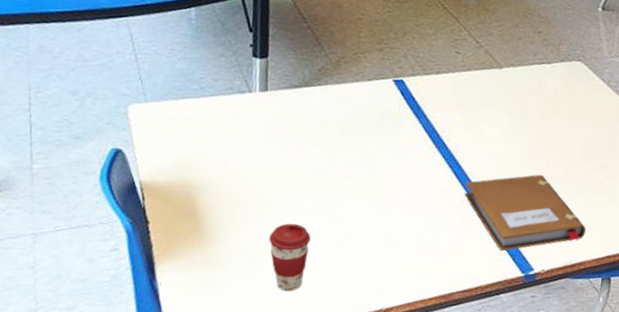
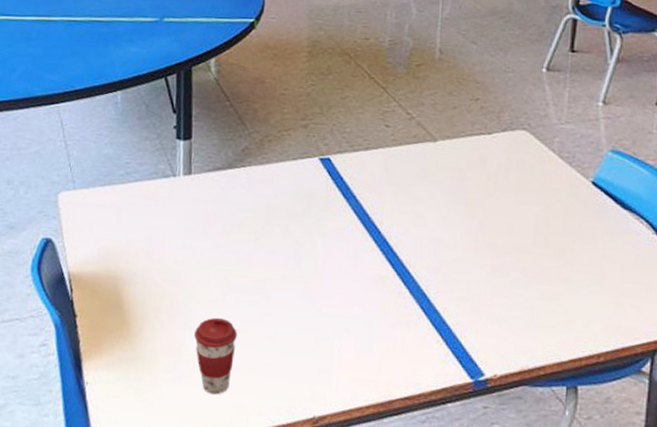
notebook: present [464,174,586,252] -> none [401,261,543,352]

